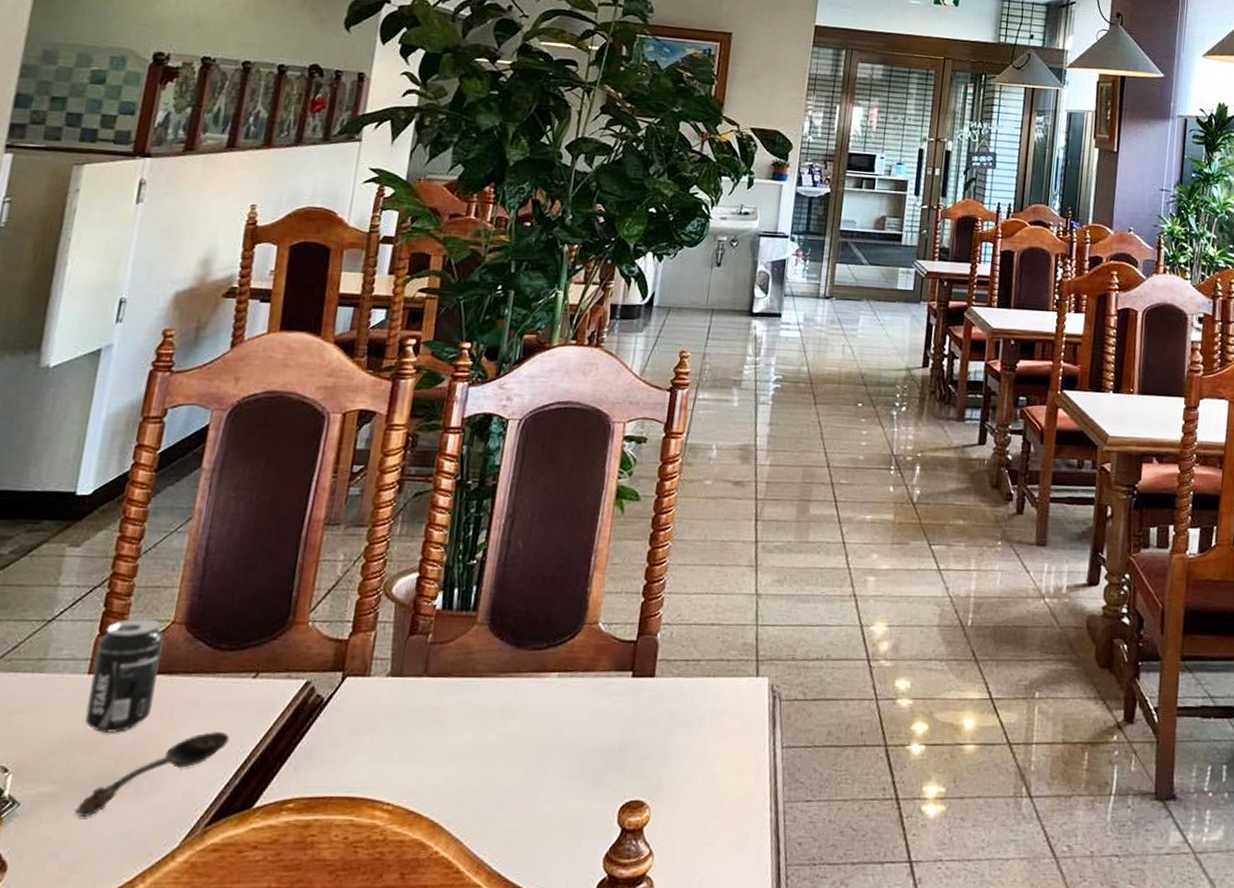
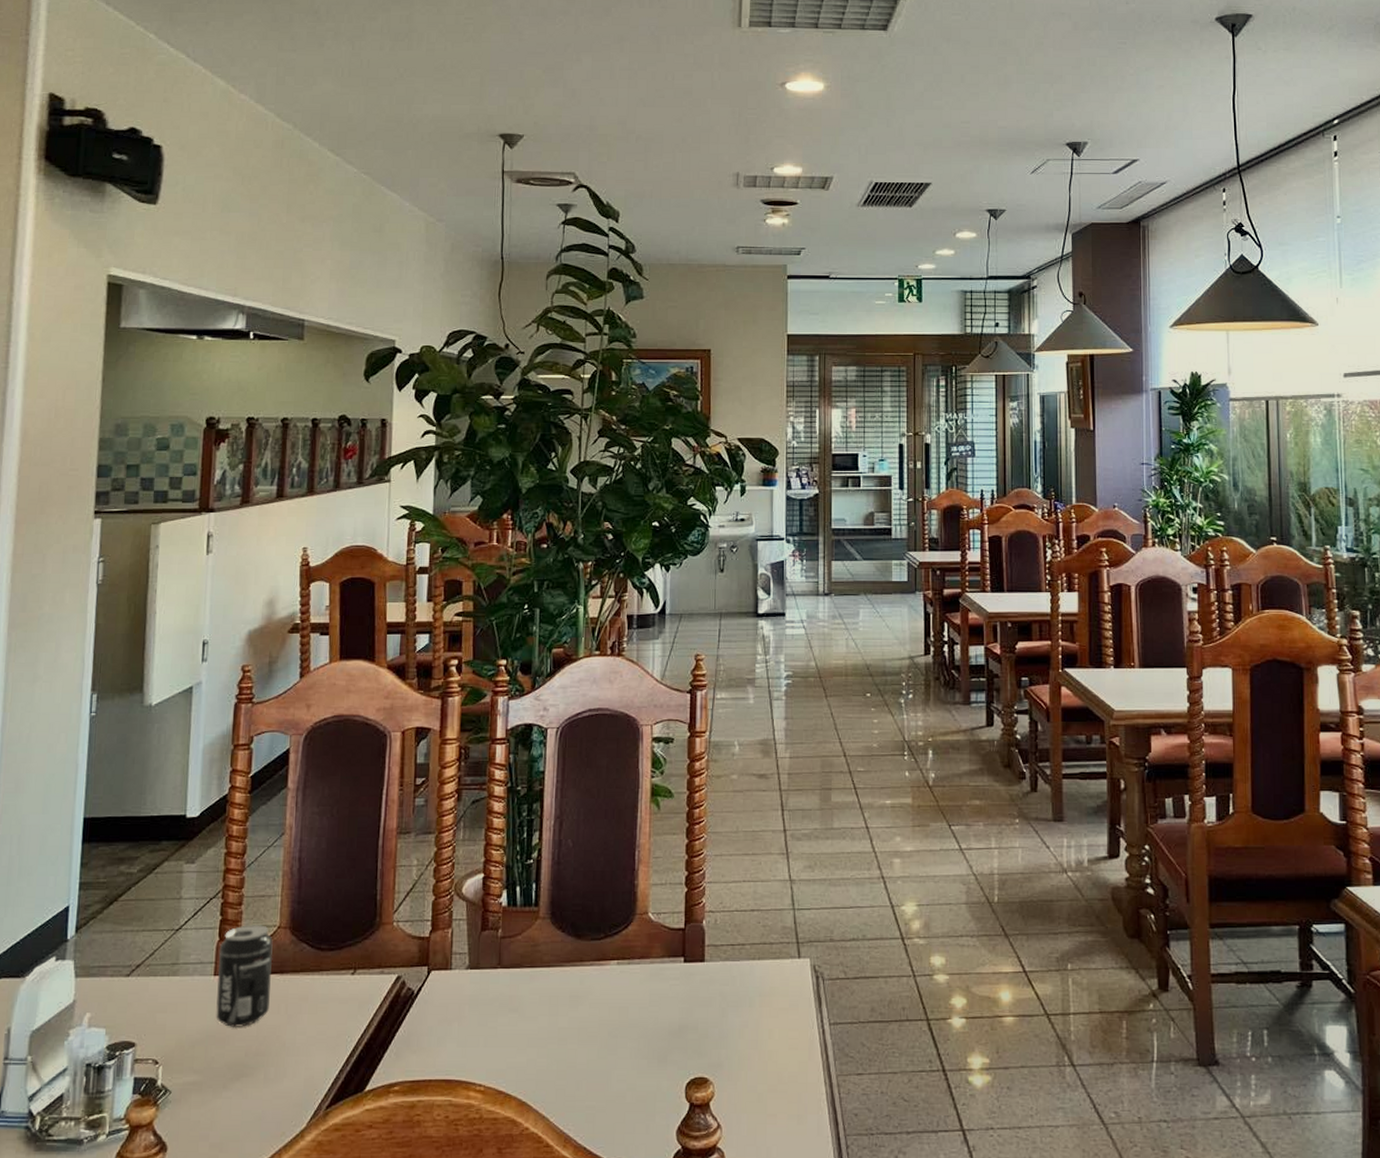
spoon: present [74,732,230,817] -> none [216,1024,338,1102]

